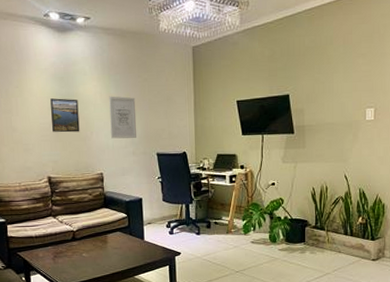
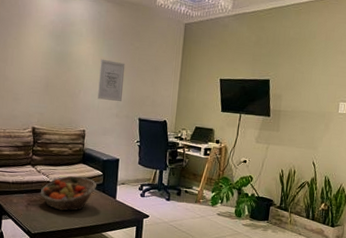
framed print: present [50,98,80,133] -> none [43,54,71,89]
fruit basket: none [65,222,122,260] -> present [40,176,97,211]

